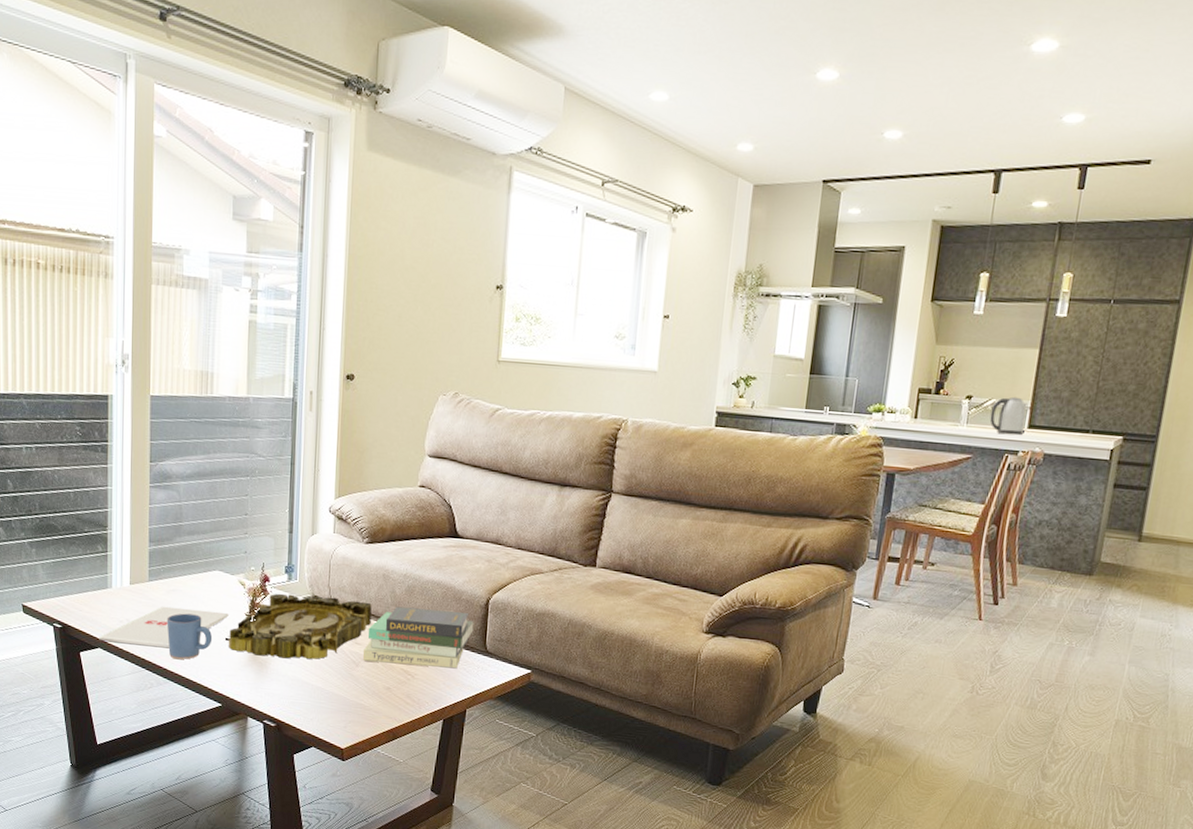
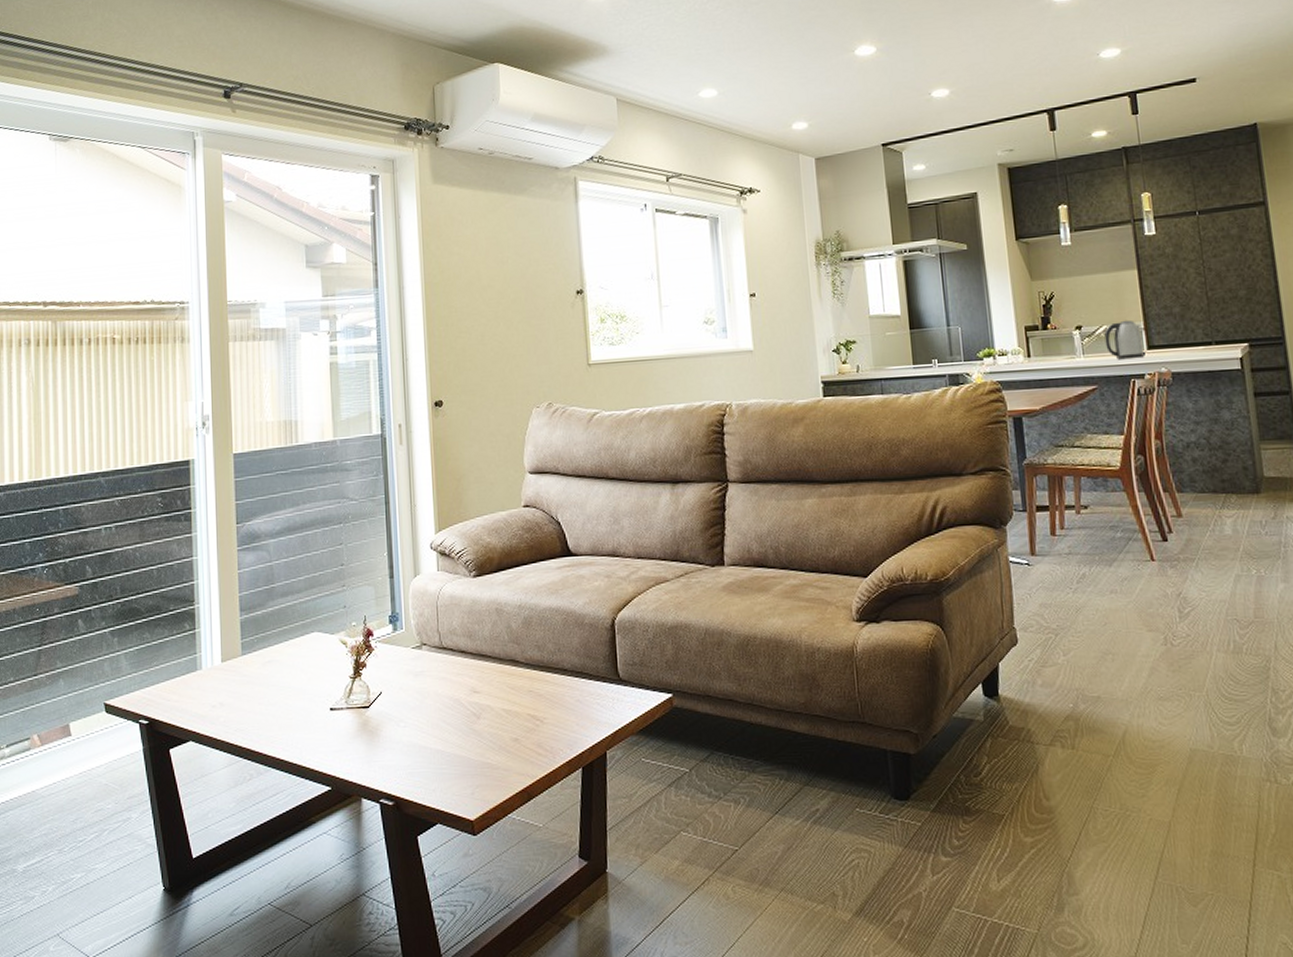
magazine: present [99,606,229,649] -> none [190,678,332,733]
mug: present [166,613,213,660] -> none [264,685,316,742]
decorative tray: present [228,593,372,659] -> none [333,643,488,723]
books: present [362,606,474,669] -> none [483,639,602,711]

